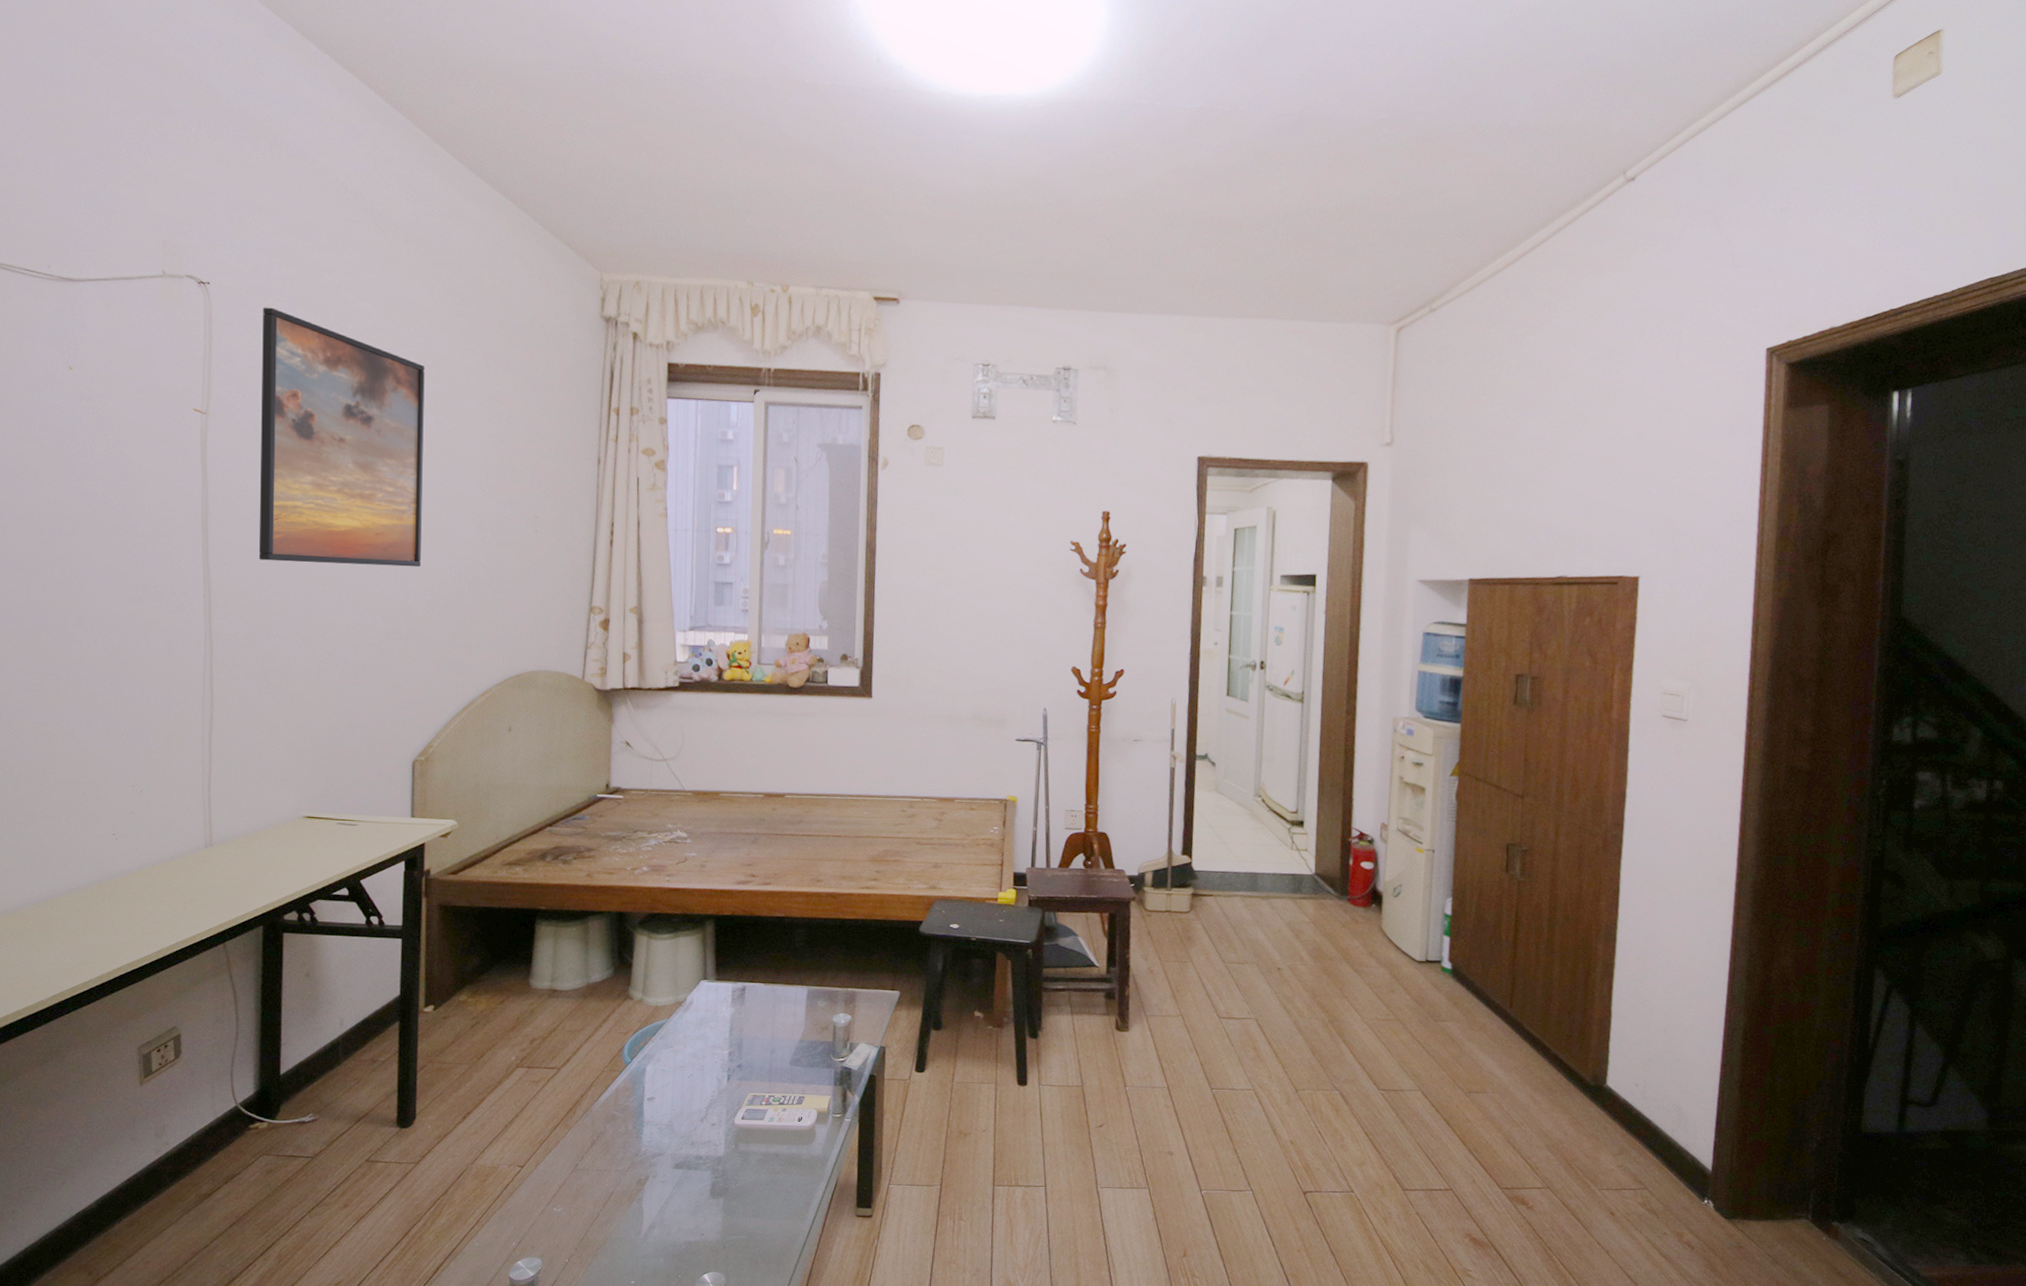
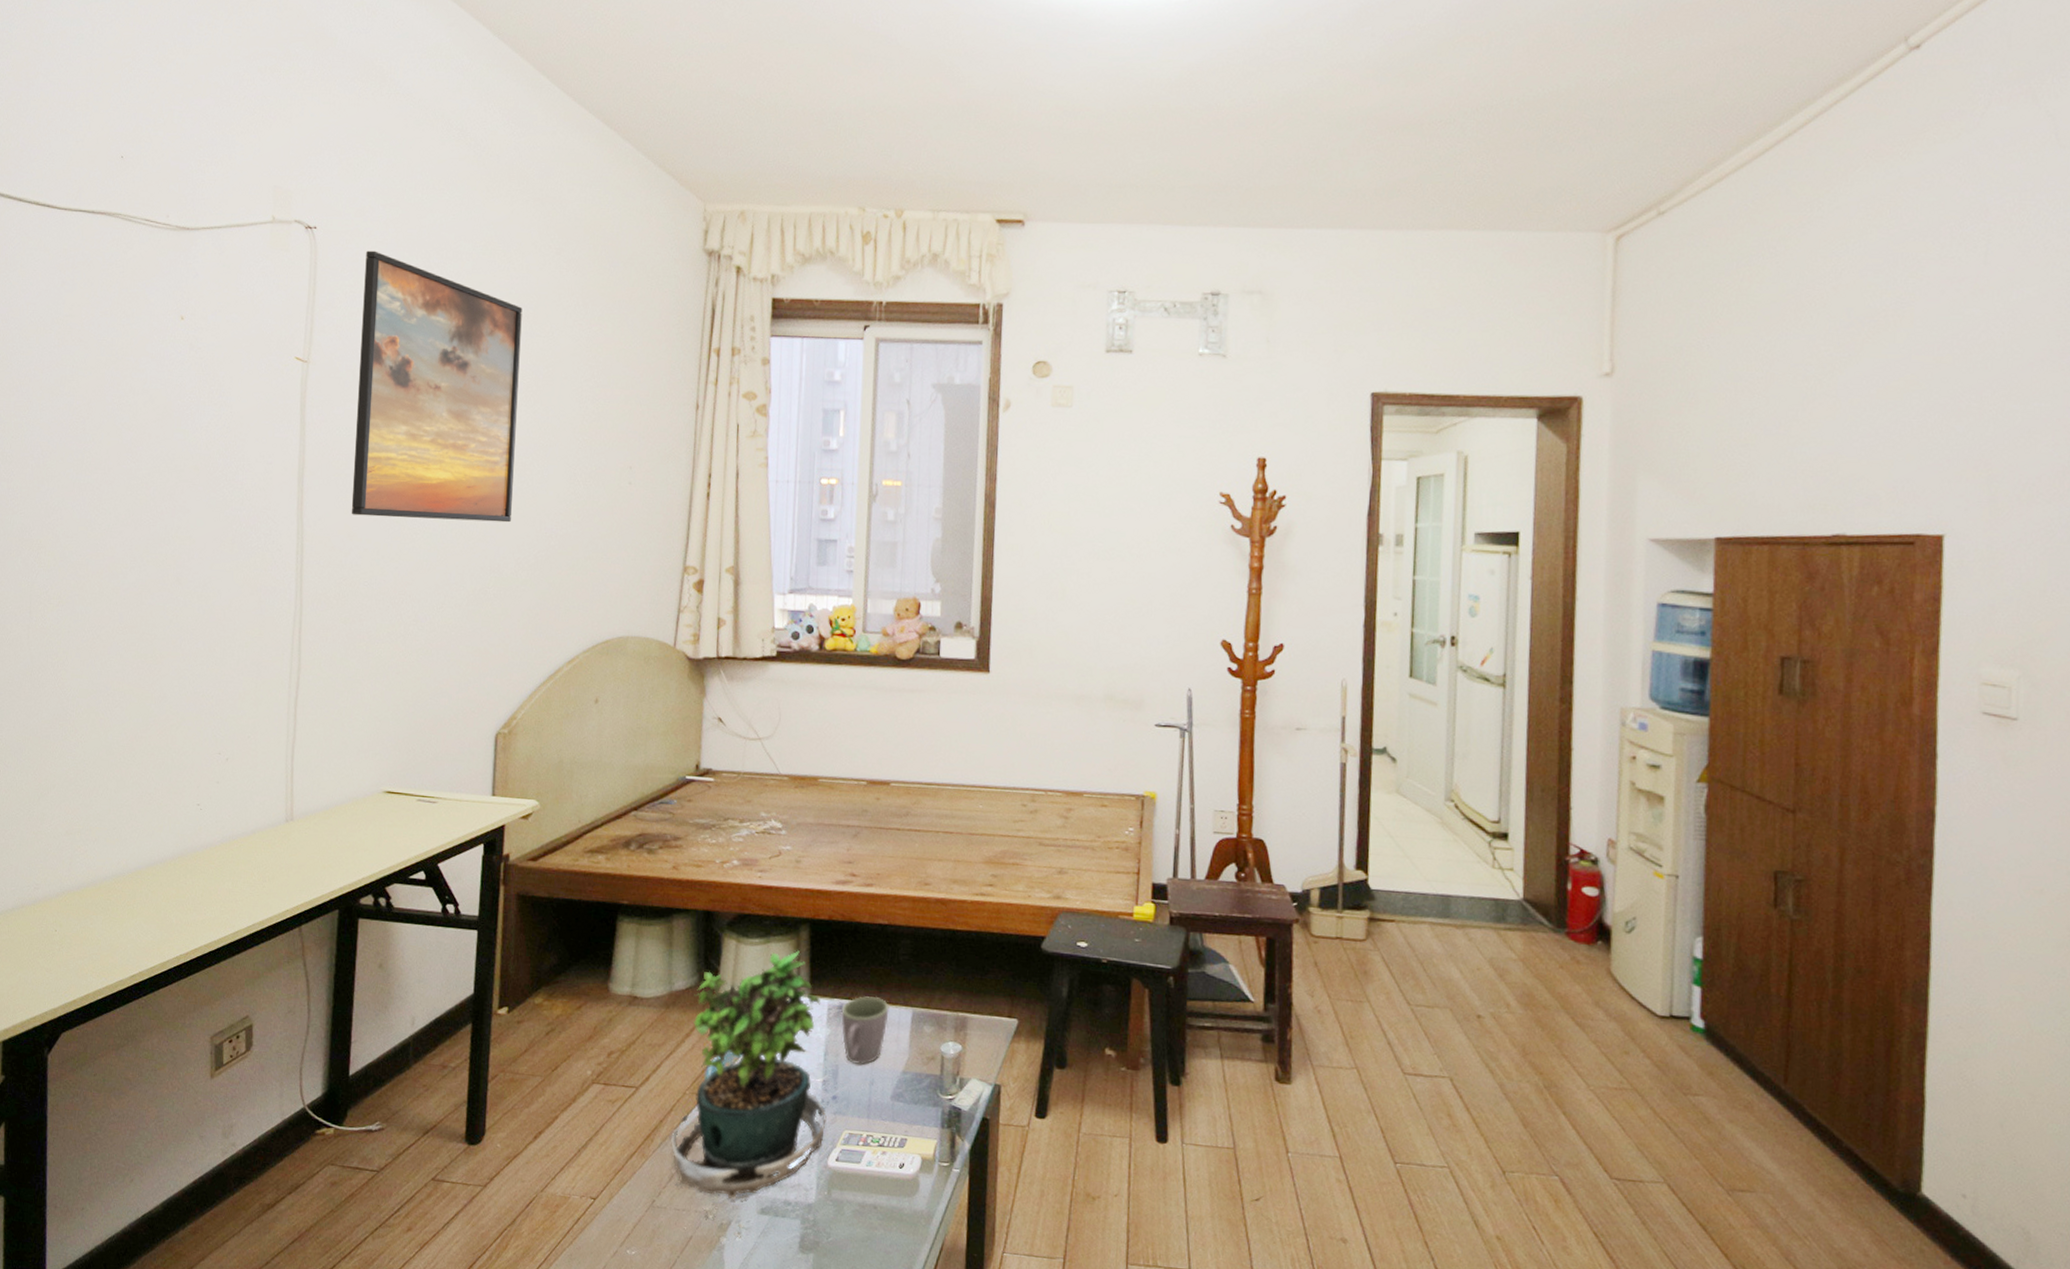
potted plant: none [591,943,733,1194] -> present [671,950,827,1242]
mug: none [744,978,787,1037] -> present [841,996,889,1065]

